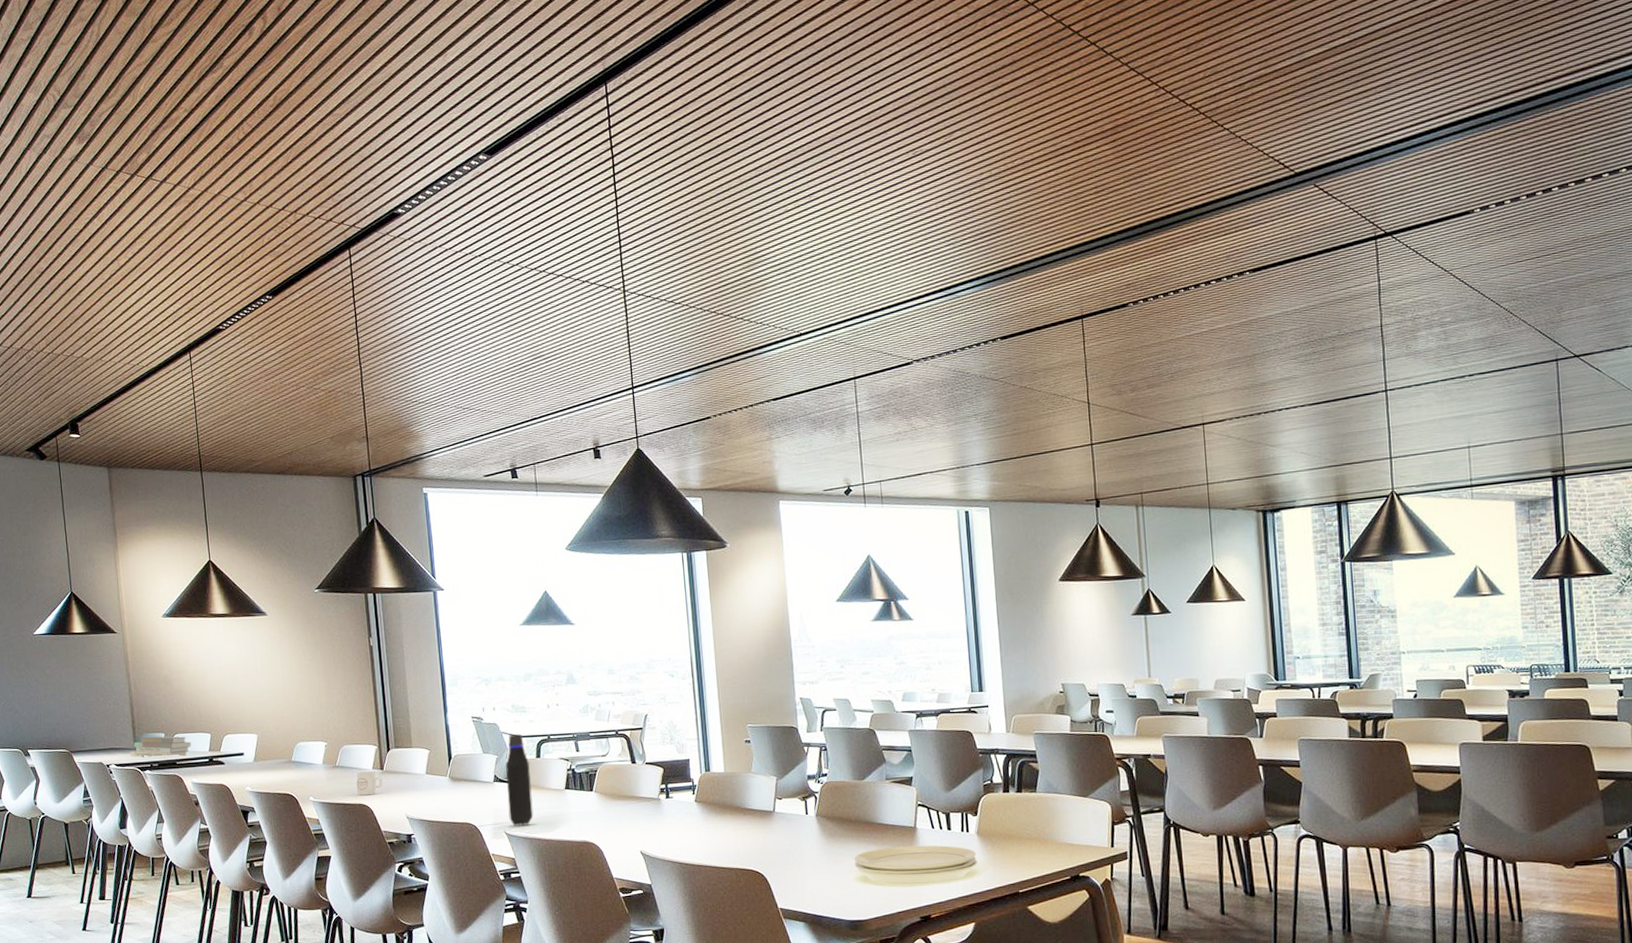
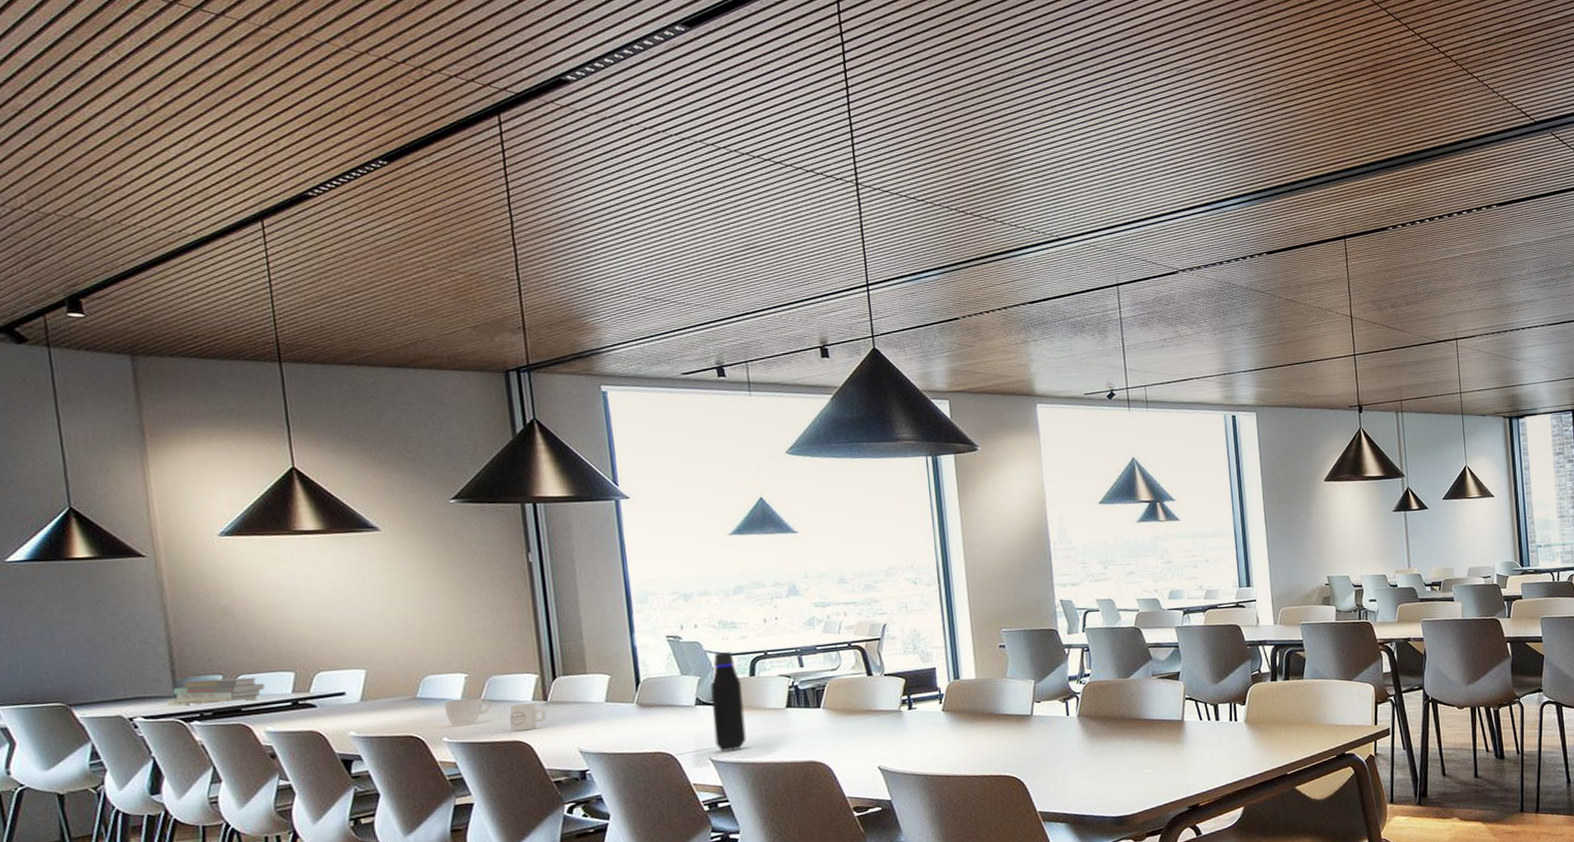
cup: none [310,764,344,788] -> present [444,698,492,727]
plate: present [853,845,977,885] -> none [1118,735,1246,778]

